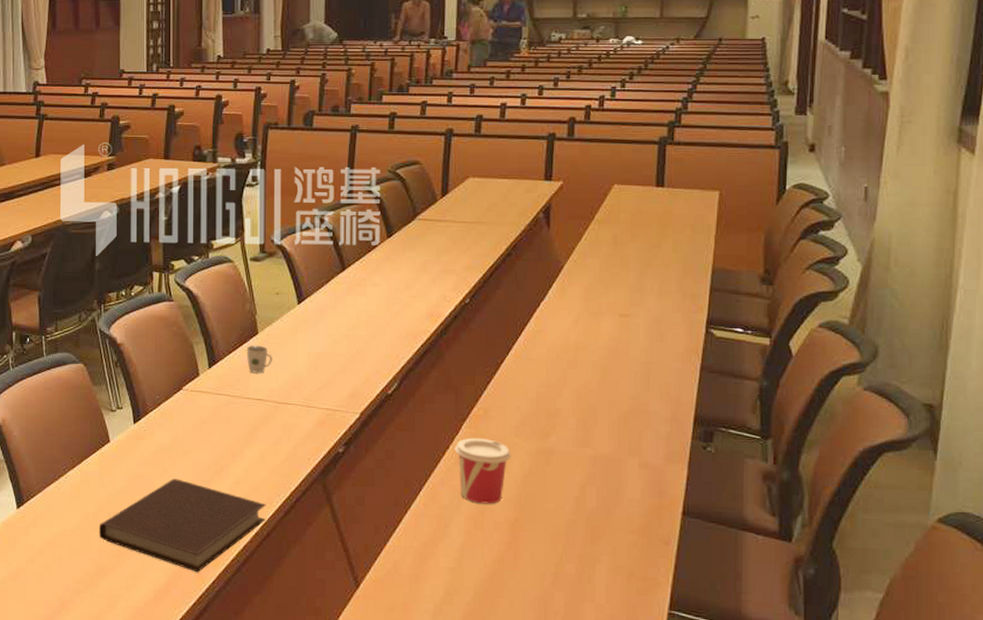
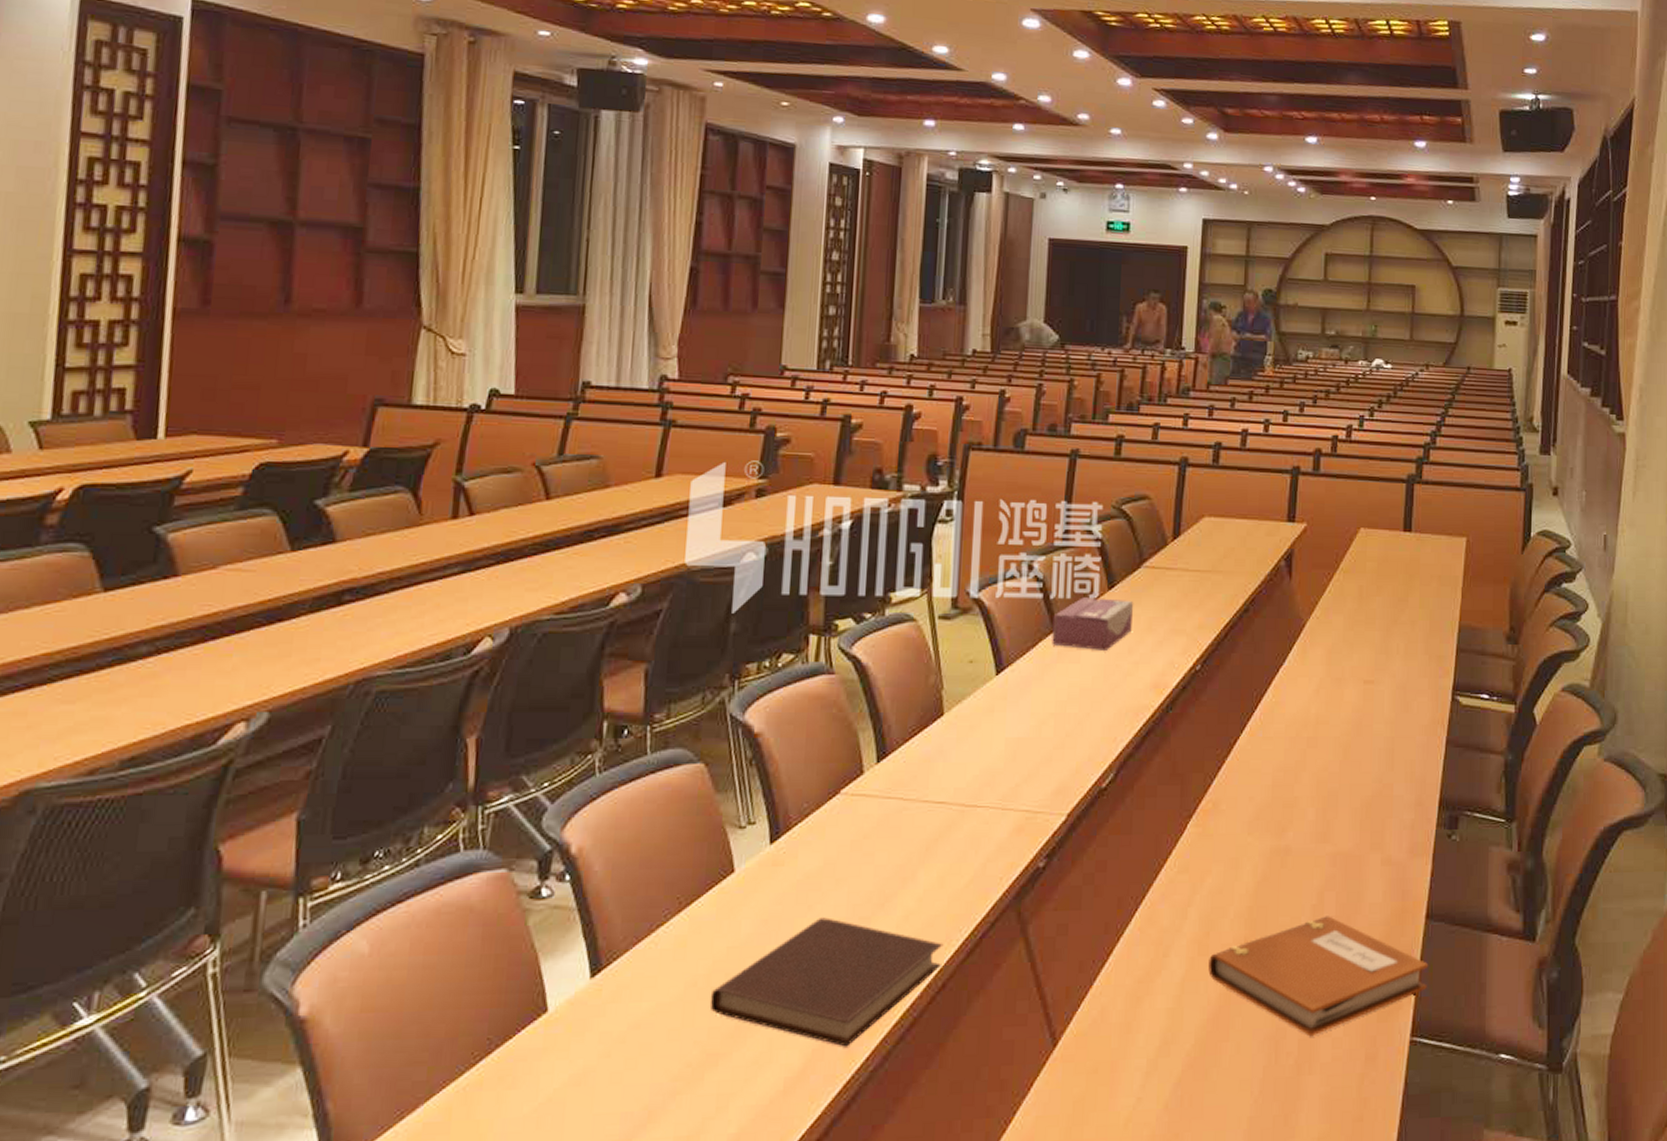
cup: present [246,345,272,373] -> none [927,730,961,767]
tissue box: none [342,244,410,286] -> present [1052,597,1134,651]
cup: present [454,437,511,504] -> none [1178,838,1243,922]
notebook: none [484,506,686,601] -> present [1208,916,1429,1037]

